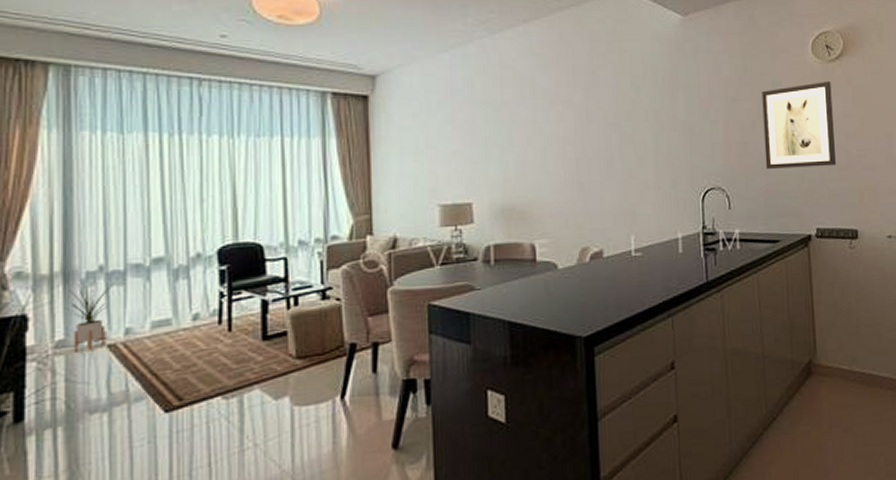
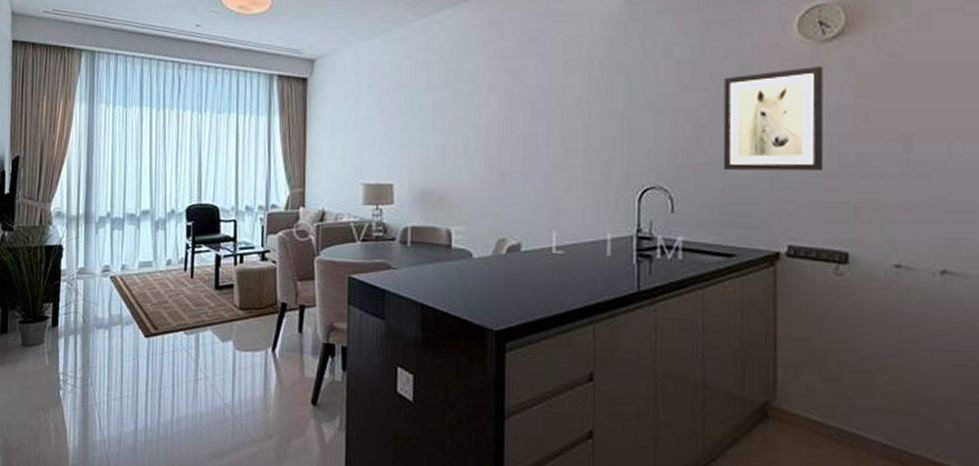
house plant: present [65,283,112,353] -> none [85,225,115,279]

